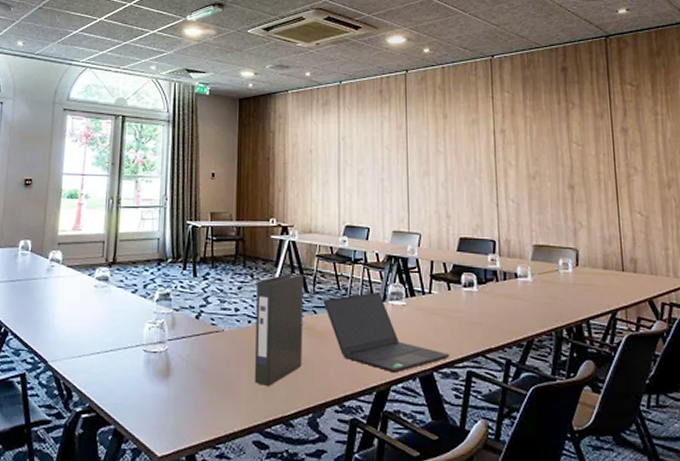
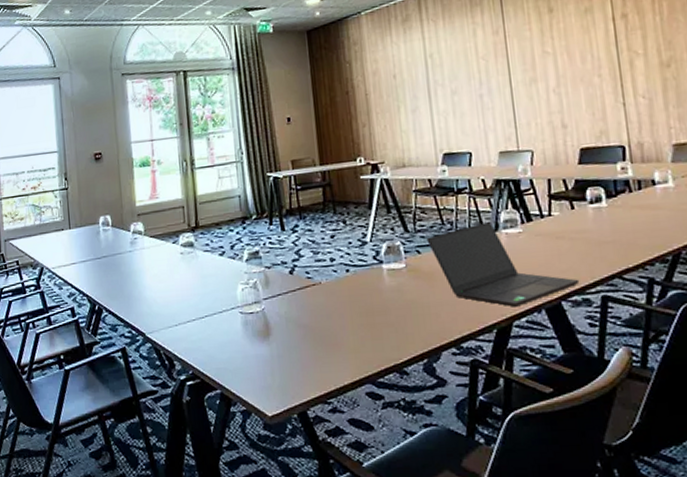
binder: present [255,273,304,386] -> none [350,213,410,335]

